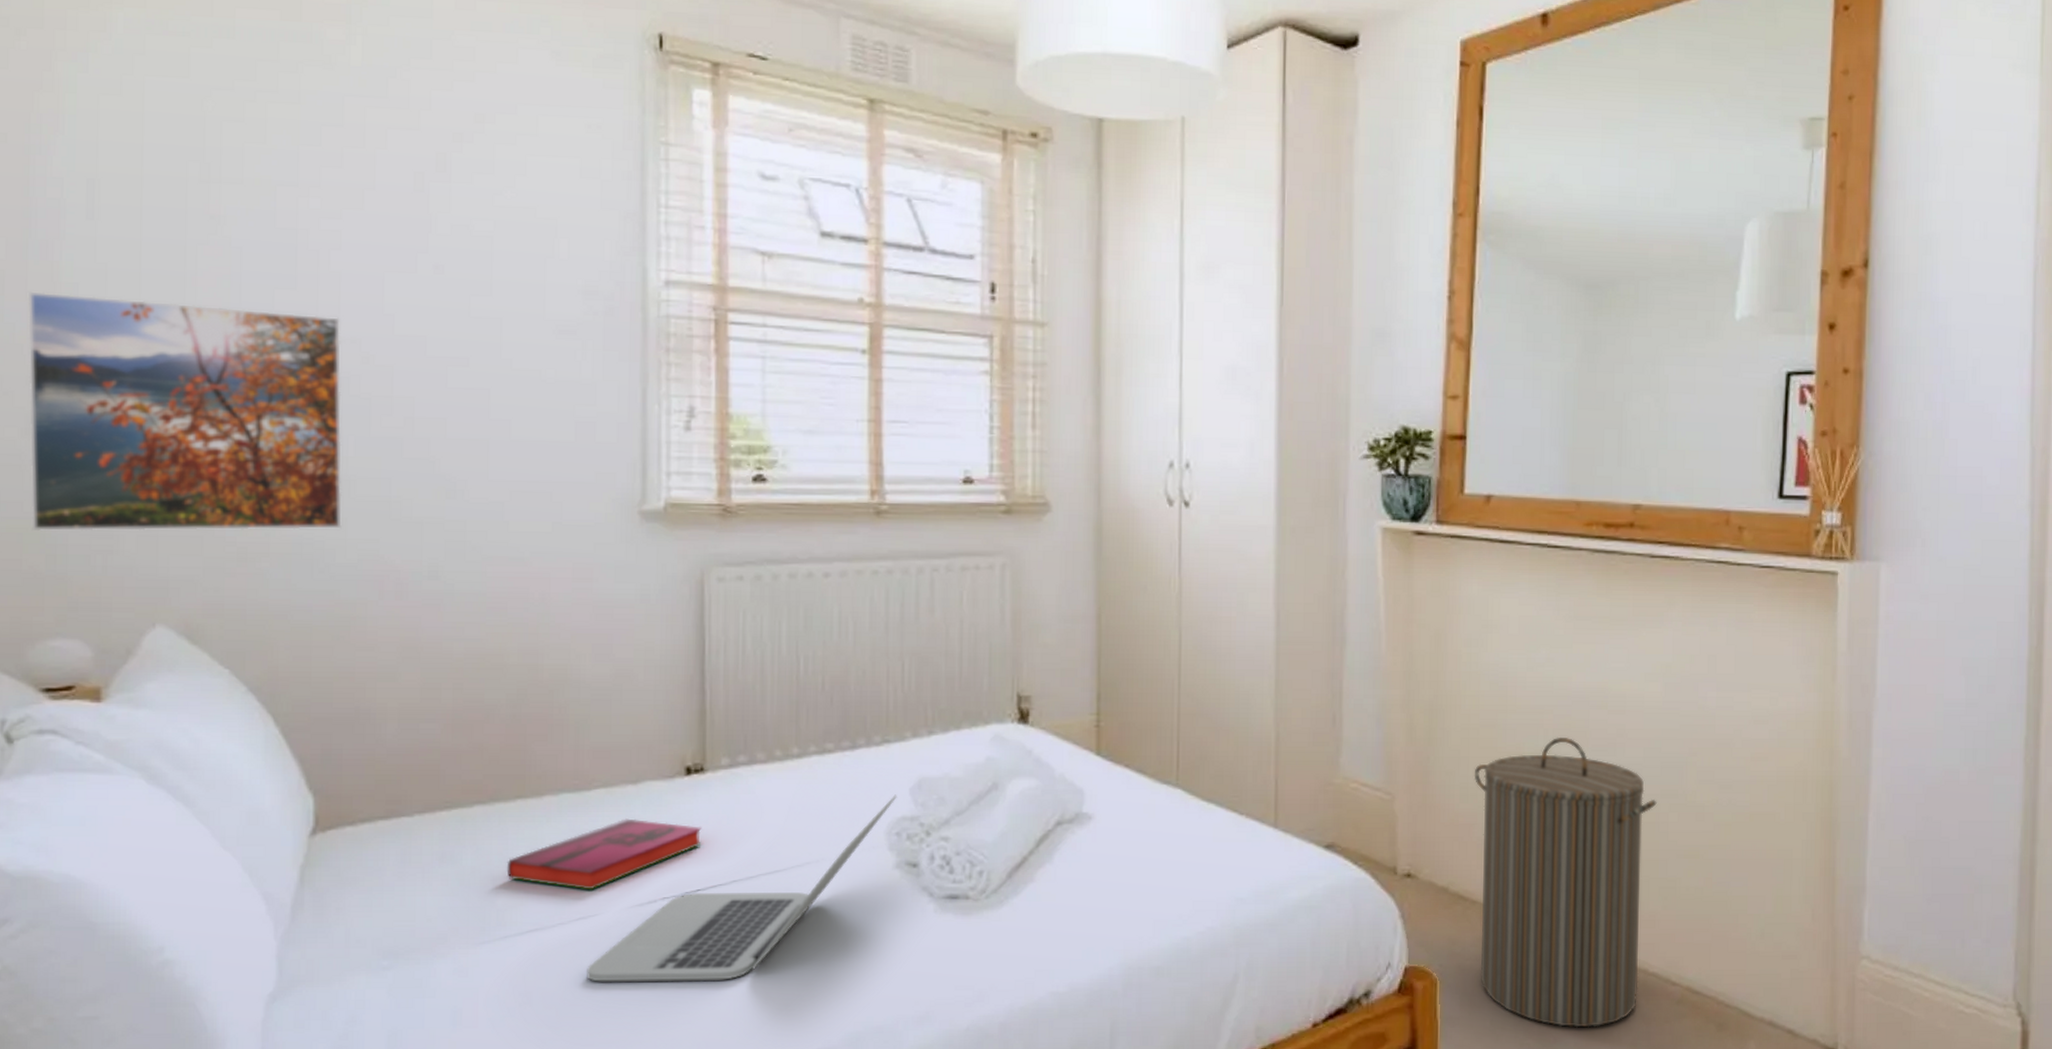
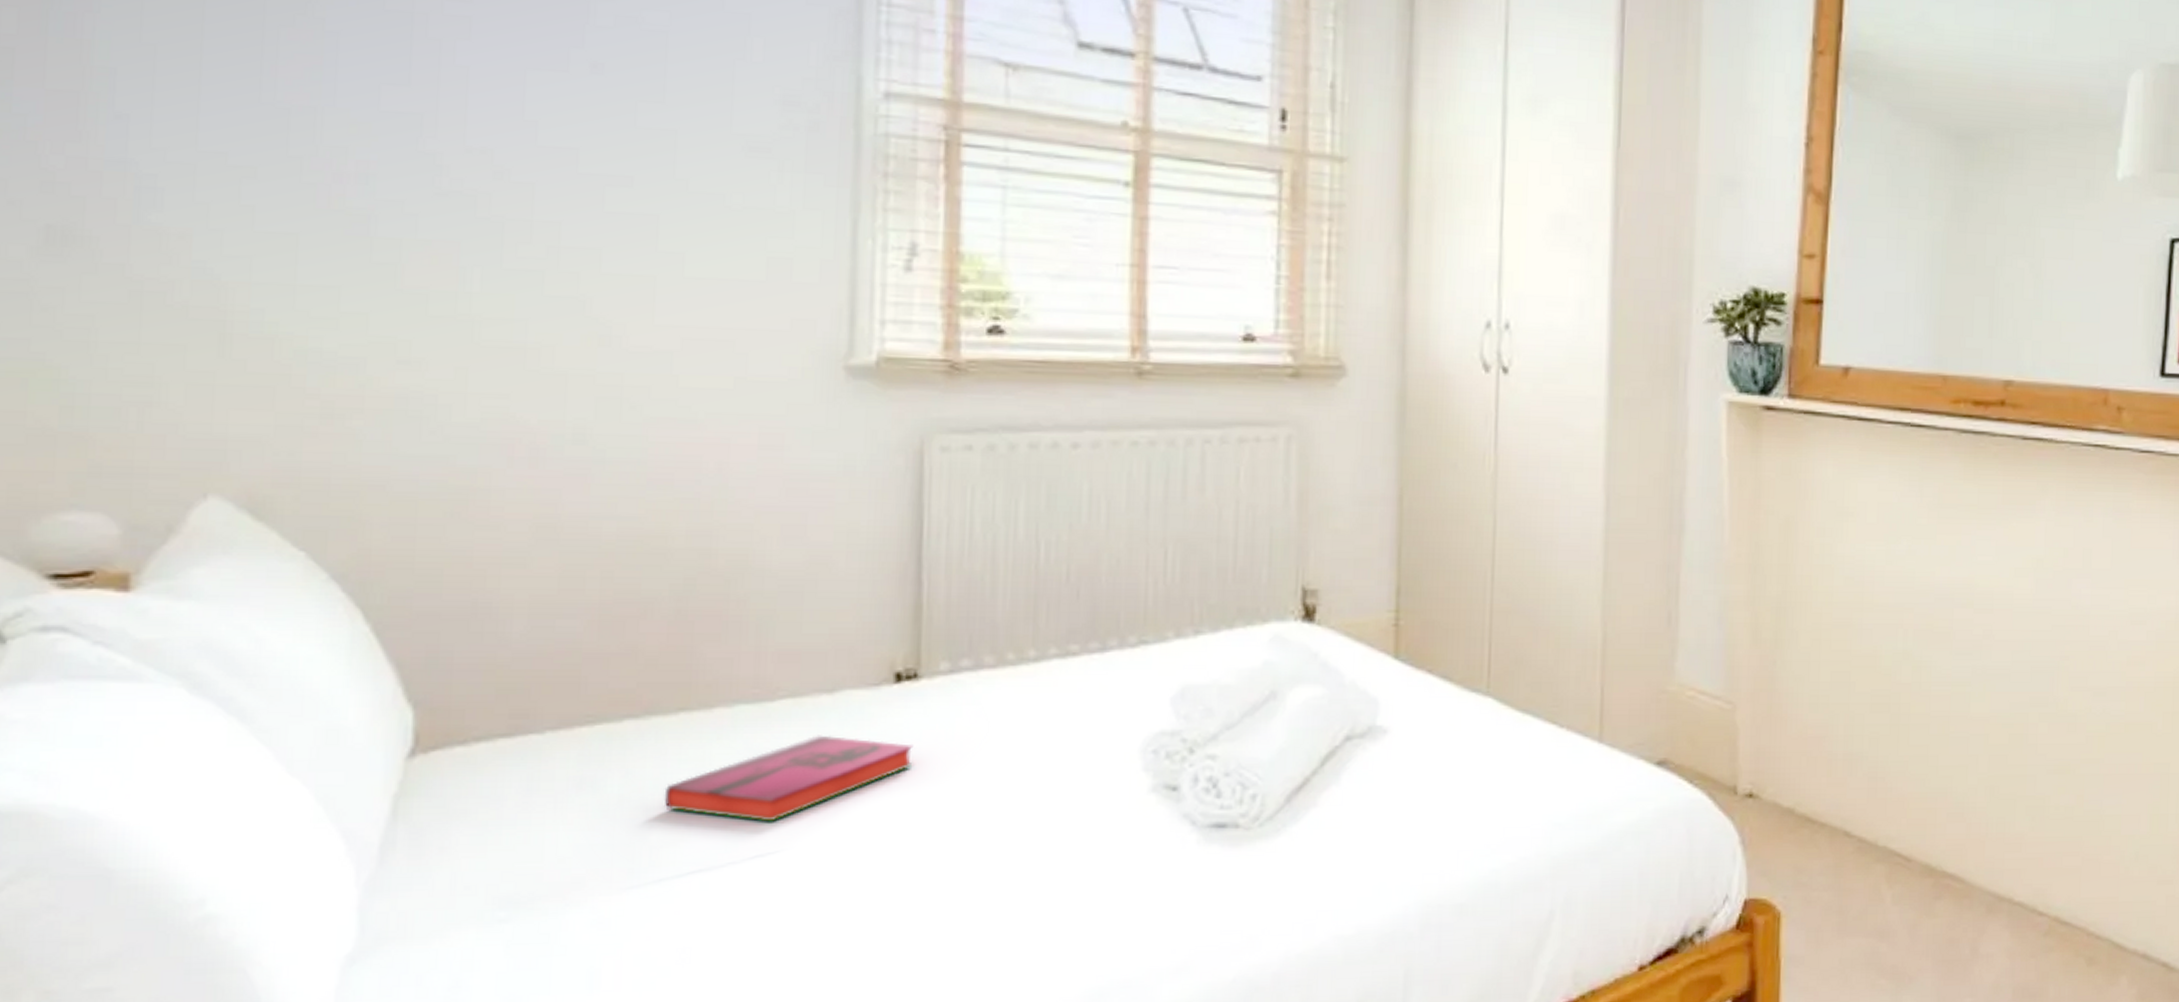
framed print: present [27,291,342,532] -> none [40,76,467,381]
laptop: present [587,794,897,982] -> none [763,705,1155,933]
laundry hamper: present [1474,736,1657,1028] -> none [1825,638,2025,965]

